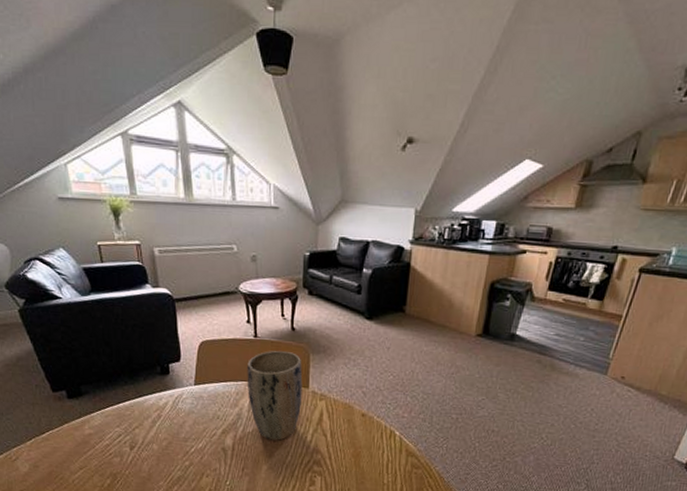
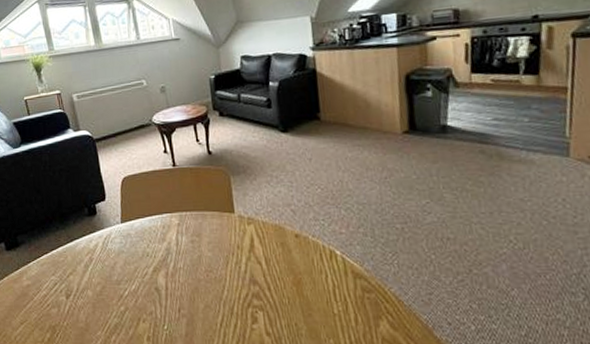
plant pot: present [247,350,303,441] -> none [169,176,230,274]

